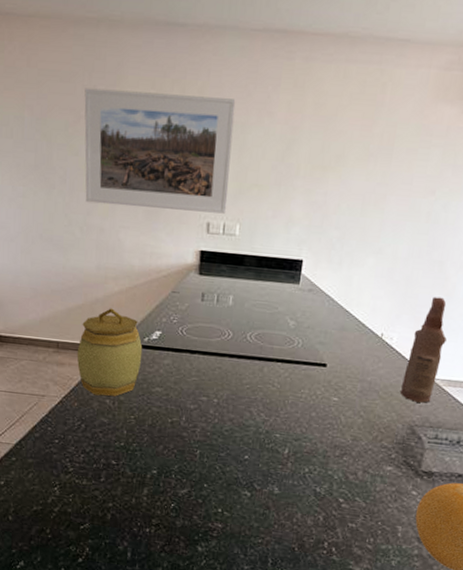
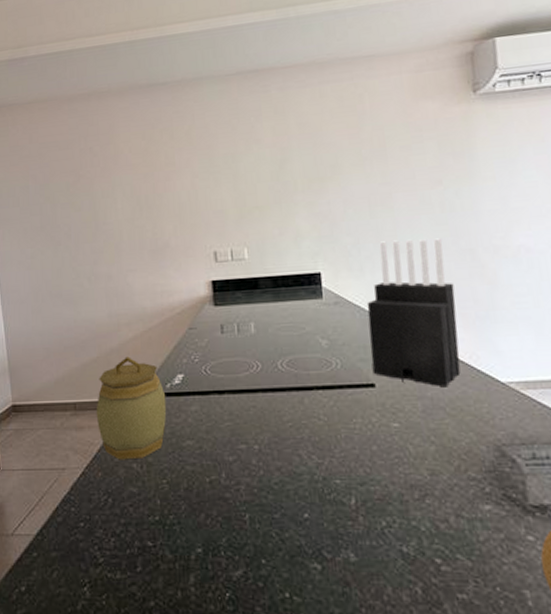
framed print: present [84,88,236,214] -> none [82,135,232,253]
knife block: none [327,240,419,376] -> present [367,238,461,388]
bottle: present [400,296,447,403] -> none [465,287,512,415]

